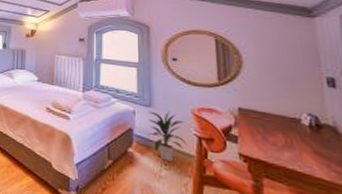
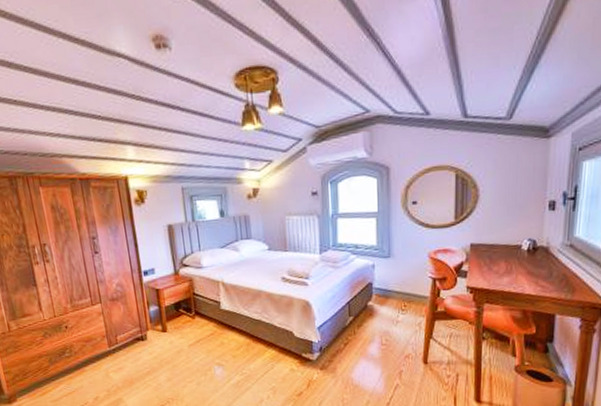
indoor plant: present [148,111,188,162] -> none [387,259,423,307]

